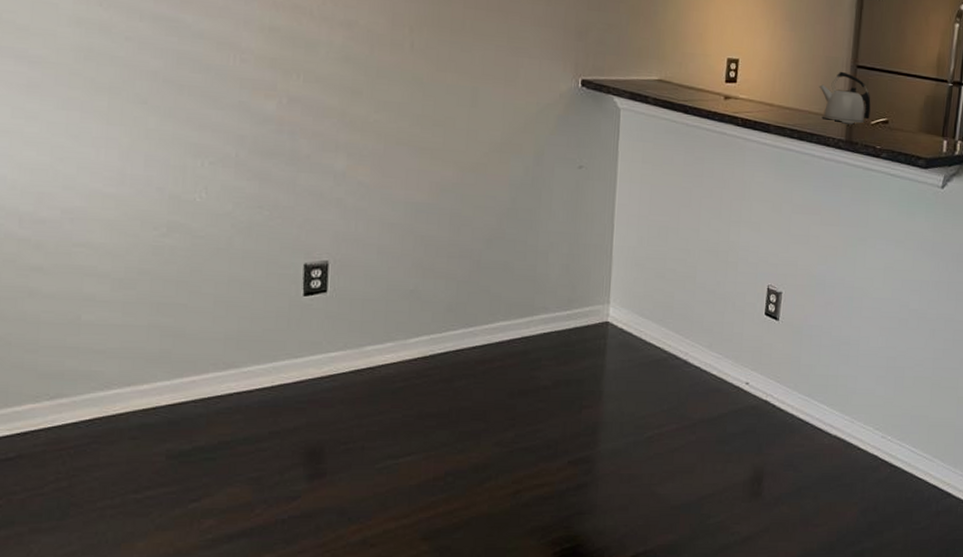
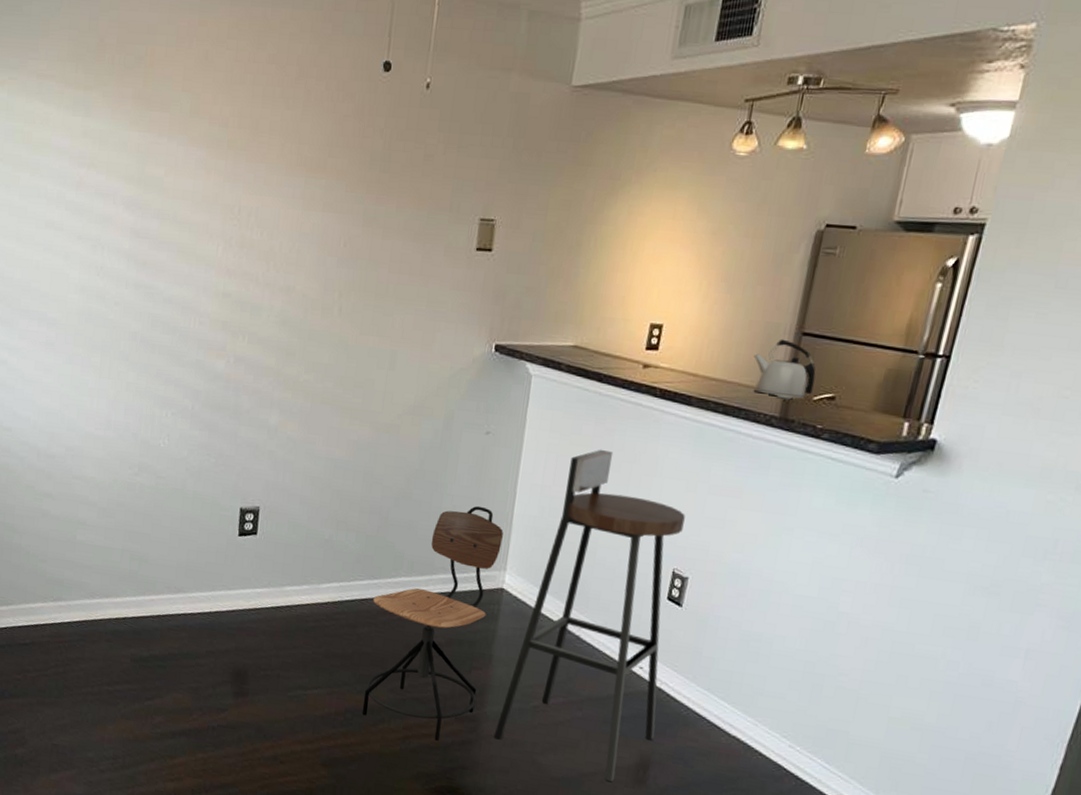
chair: none [465,240,604,490] -> present [362,505,503,742]
bar stool: none [610,177,774,501] -> present [493,449,685,783]

